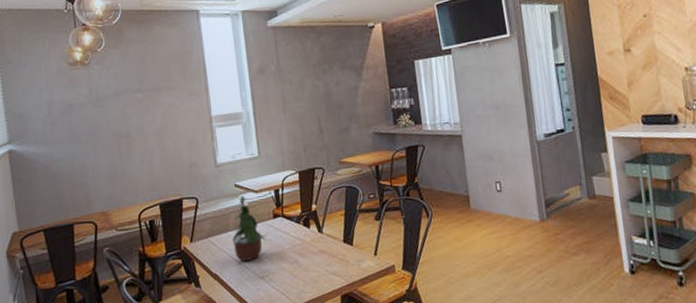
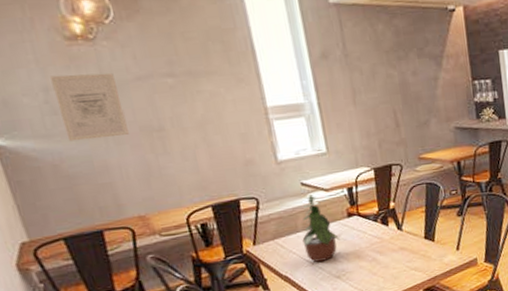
wall art: none [54,90,103,147] -> present [50,72,129,142]

